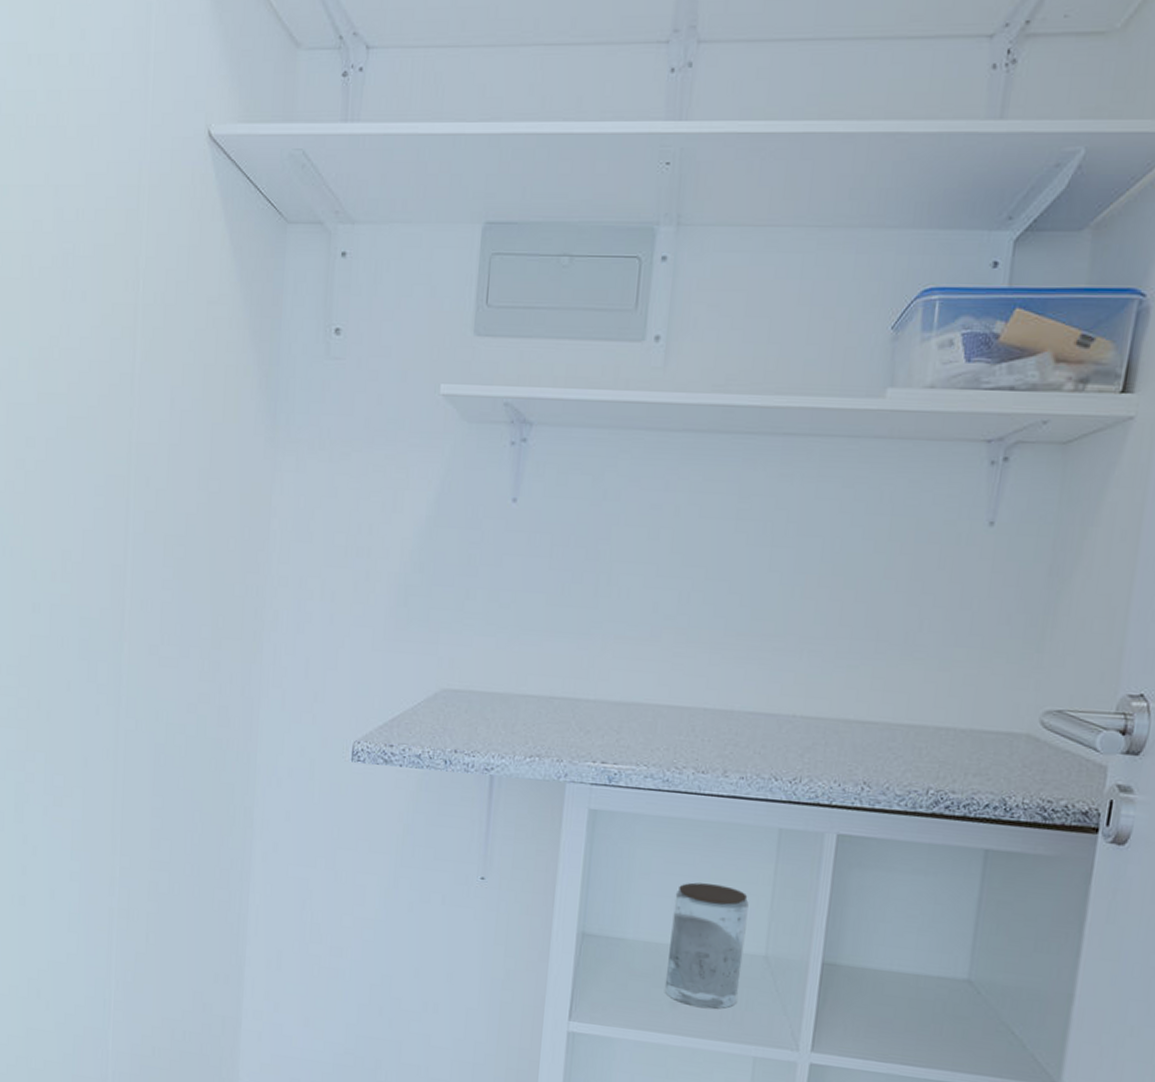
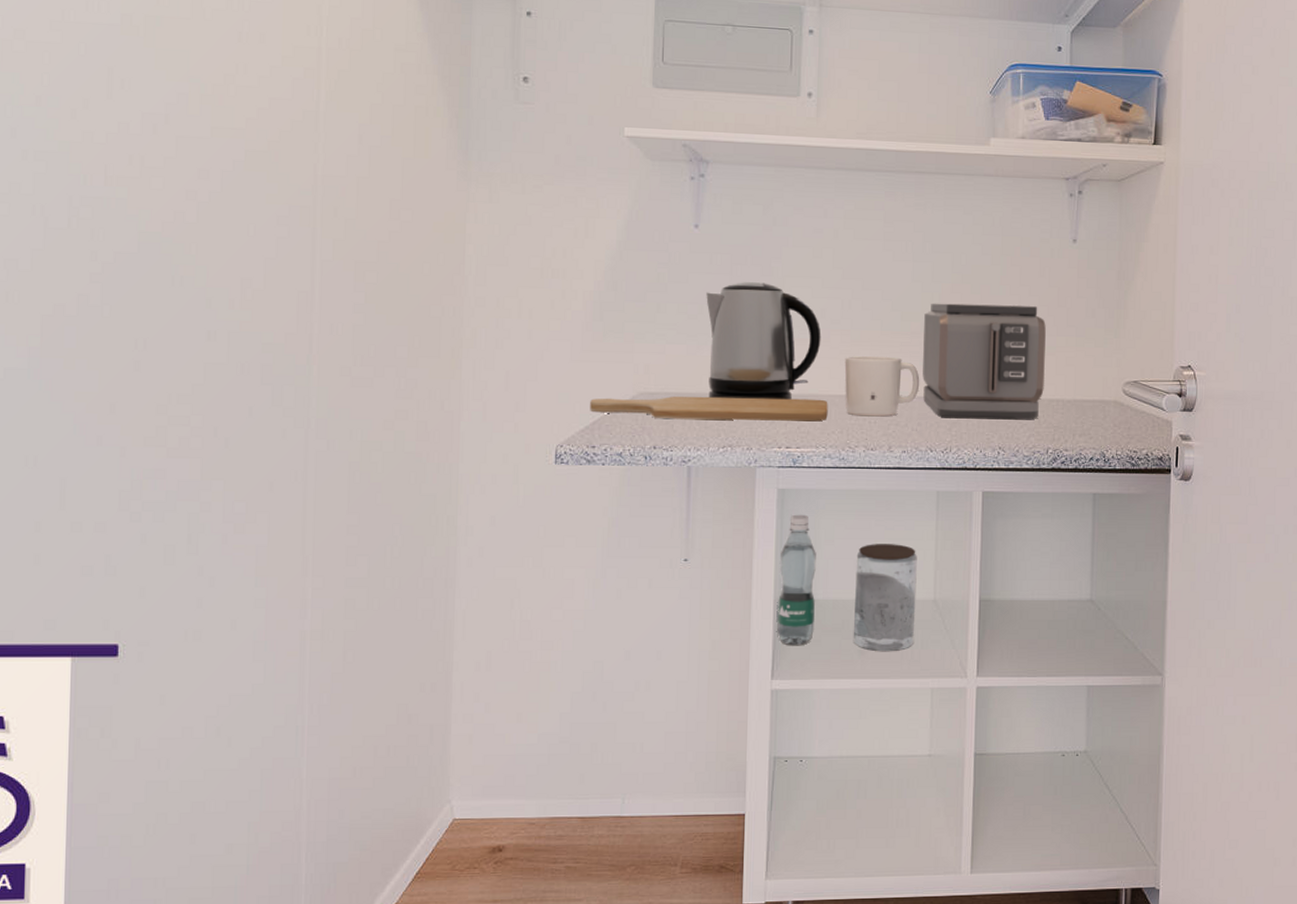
chopping board: none [389,693,654,734] -> present [590,396,828,421]
kettle: none [517,567,652,707] -> present [706,282,821,400]
bottle: none [578,839,629,988] -> present [777,514,816,646]
mug: none [674,659,769,735] -> present [844,356,920,417]
toaster: none [771,599,941,751] -> present [923,303,1046,420]

